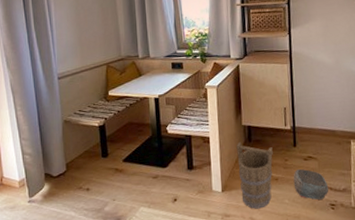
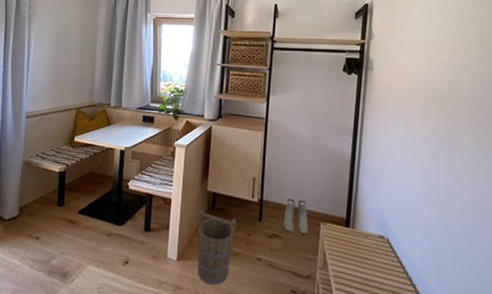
rock: present [293,169,329,200] -> none [254,247,292,284]
boots: none [316,122,340,153] -> present [283,199,308,235]

